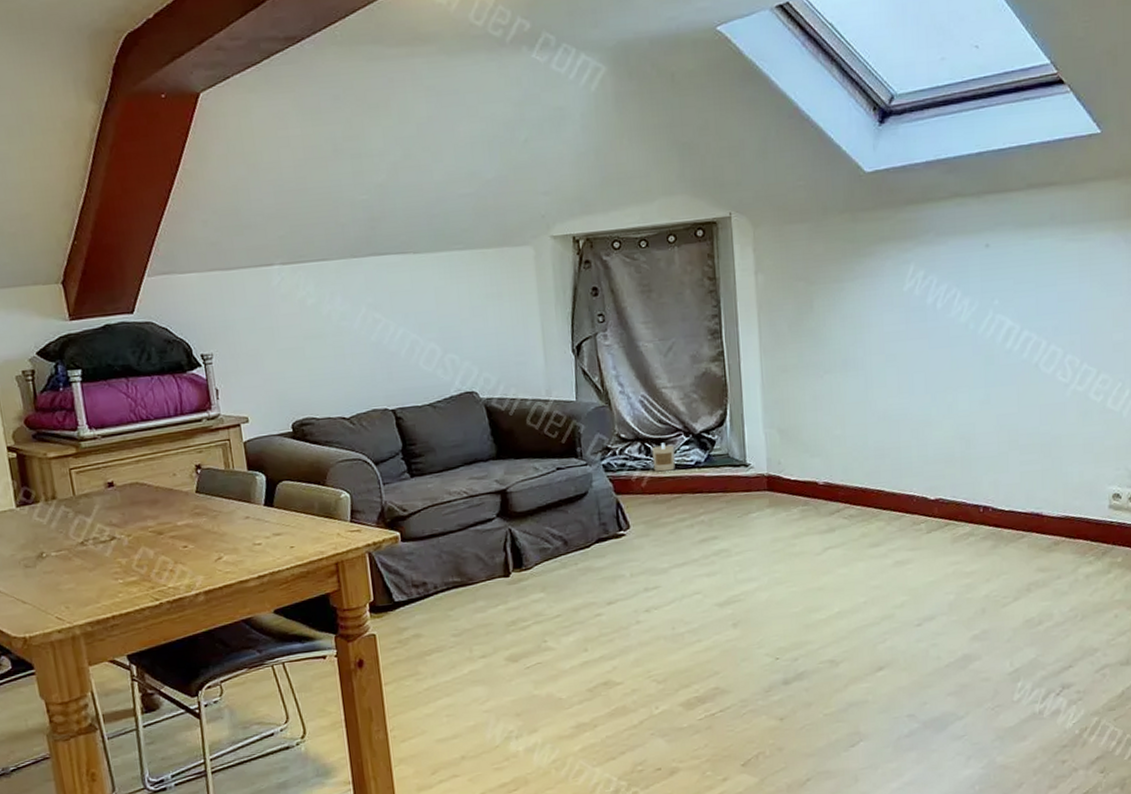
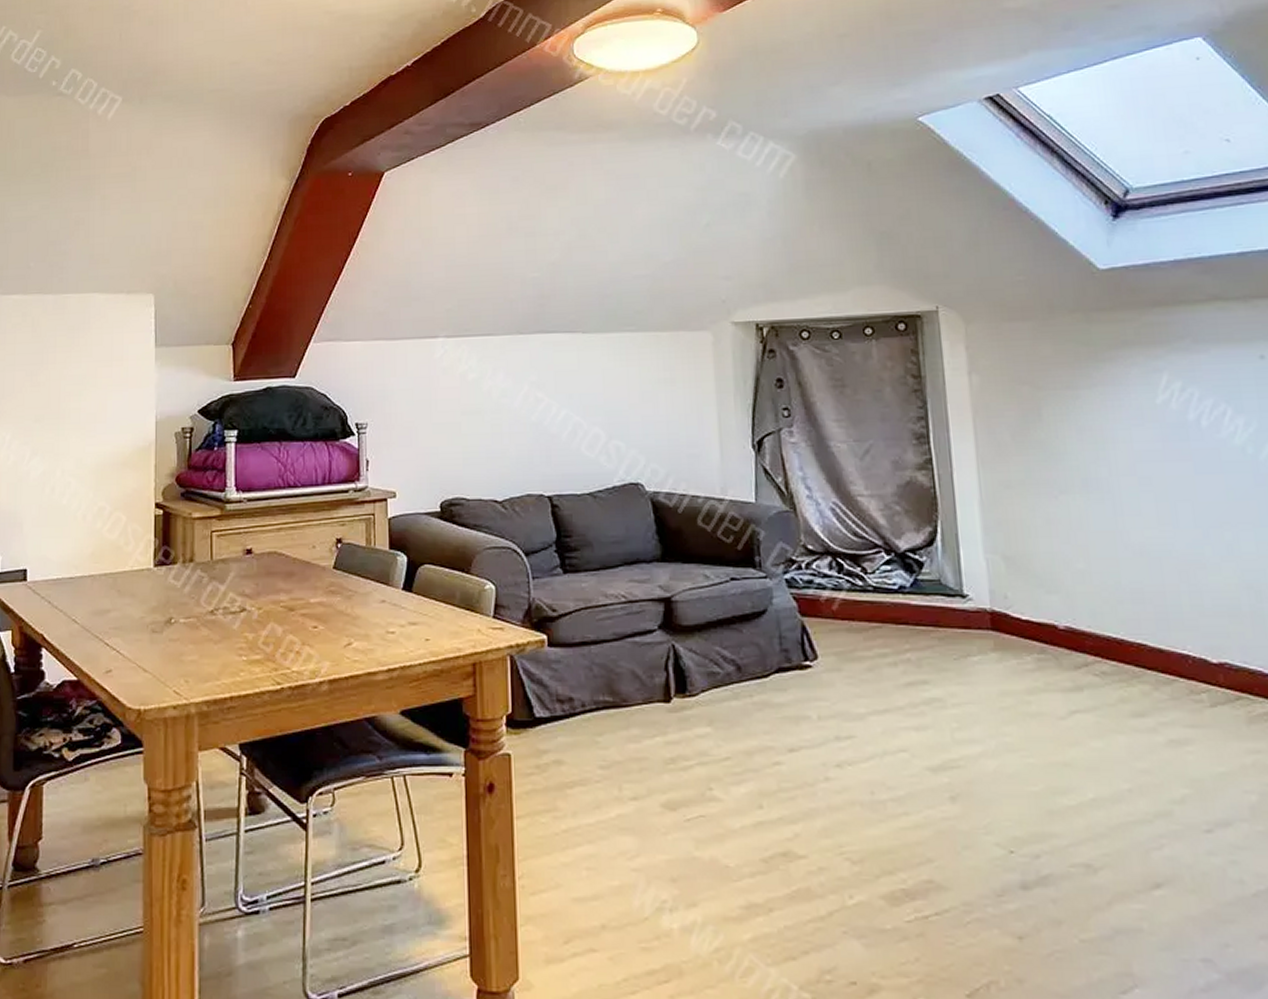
candle: present [652,442,676,472] -> none [845,559,874,594]

